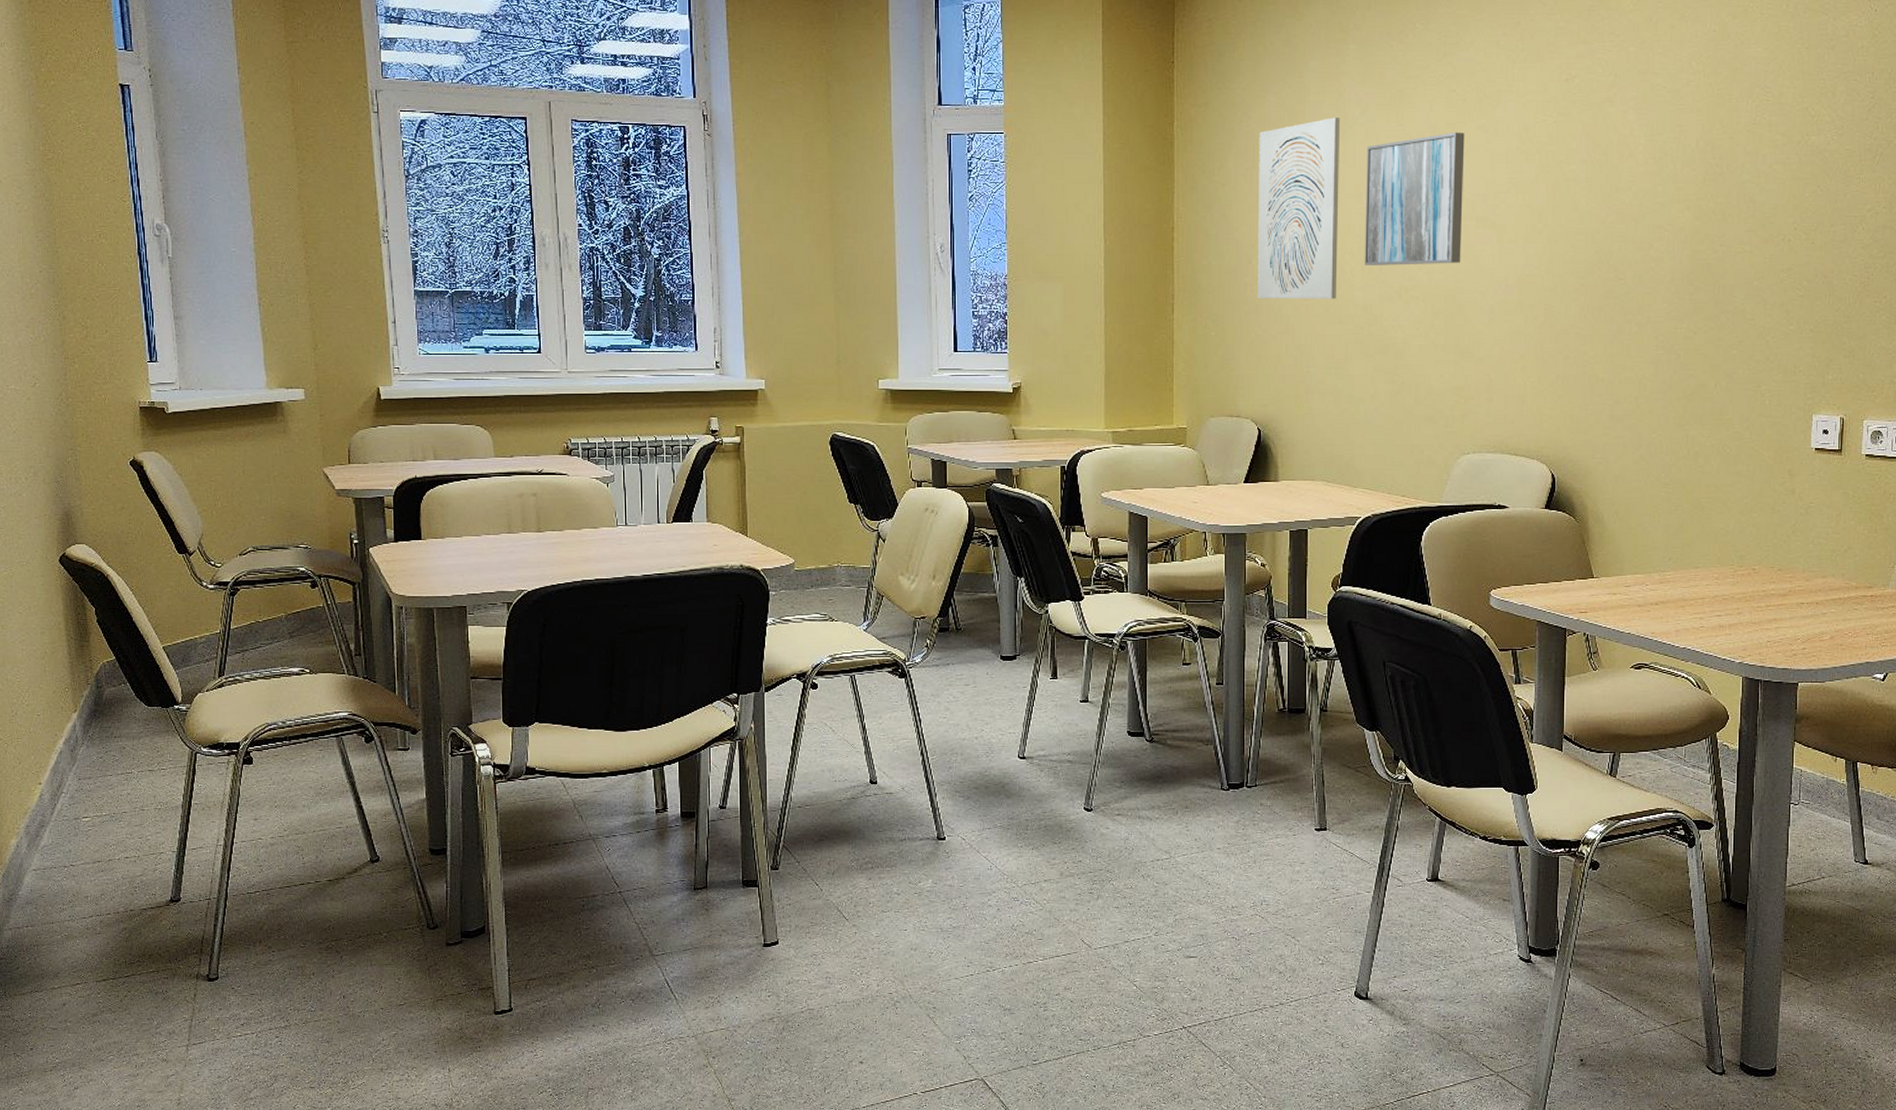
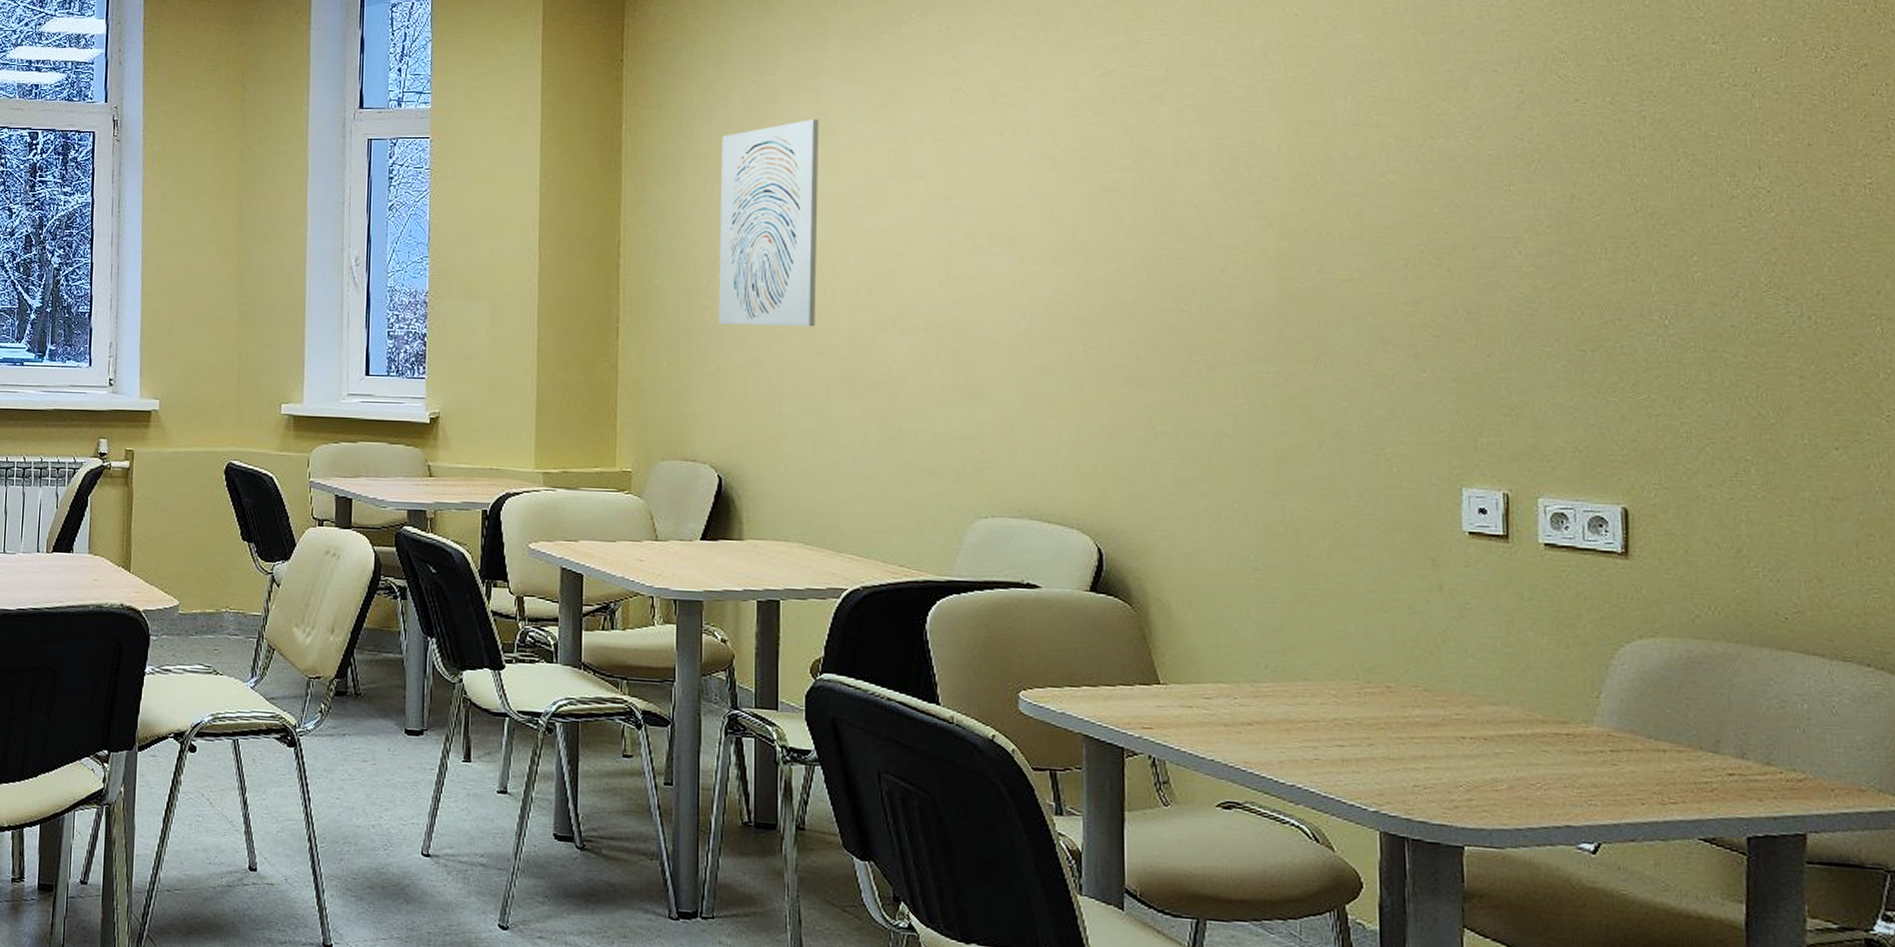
wall art: present [1364,132,1465,265] -> none [849,135,974,289]

